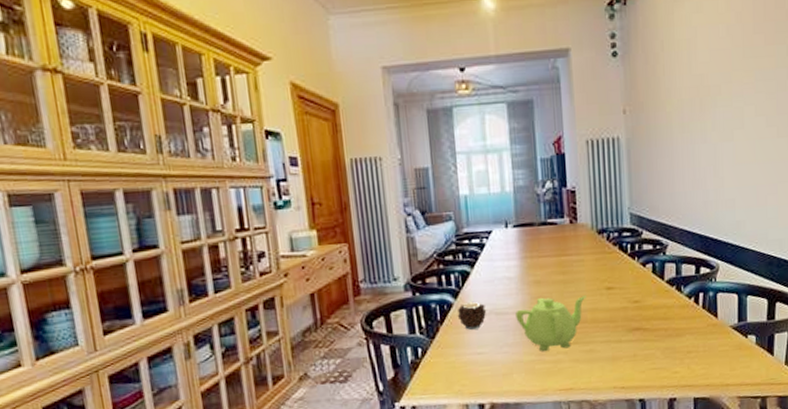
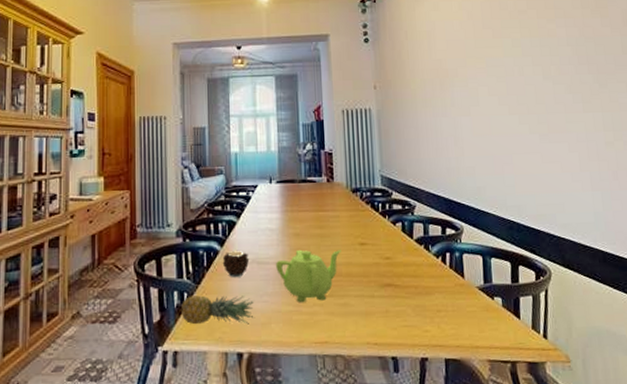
fruit: none [416,348,496,380] -> present [181,295,256,325]

